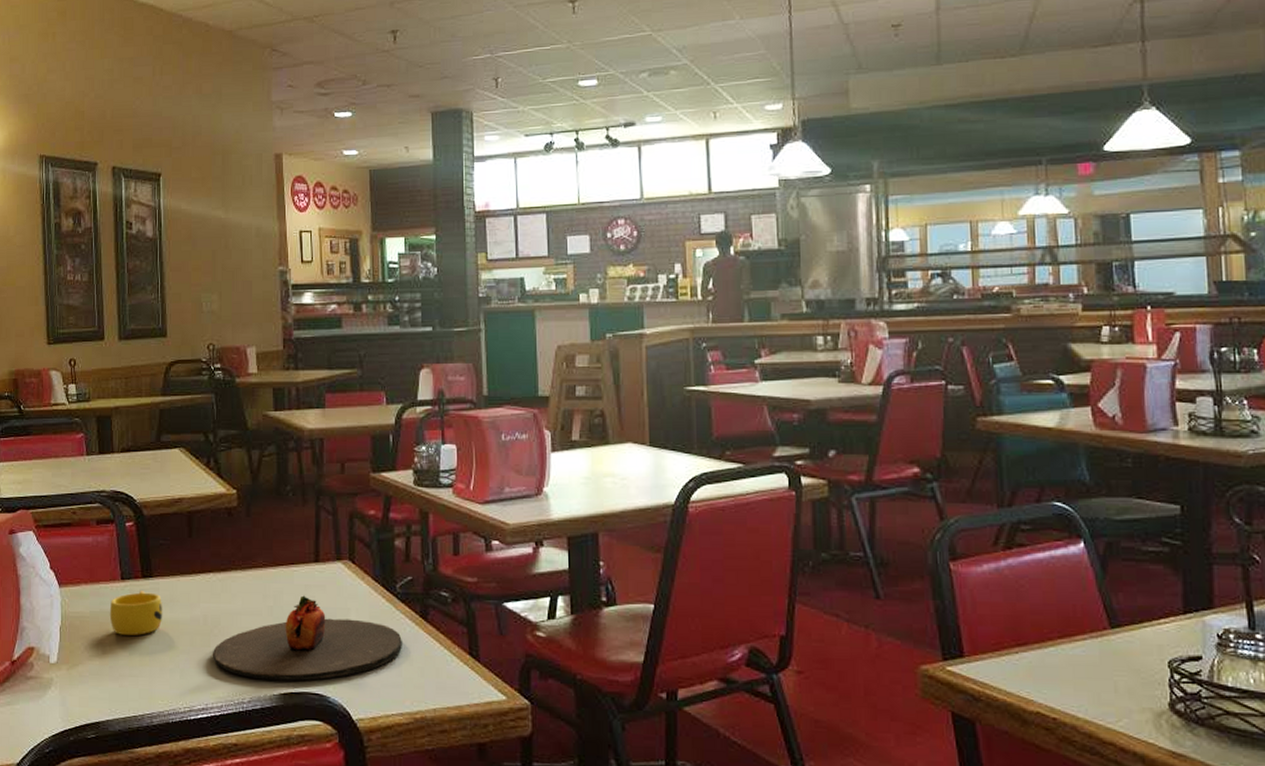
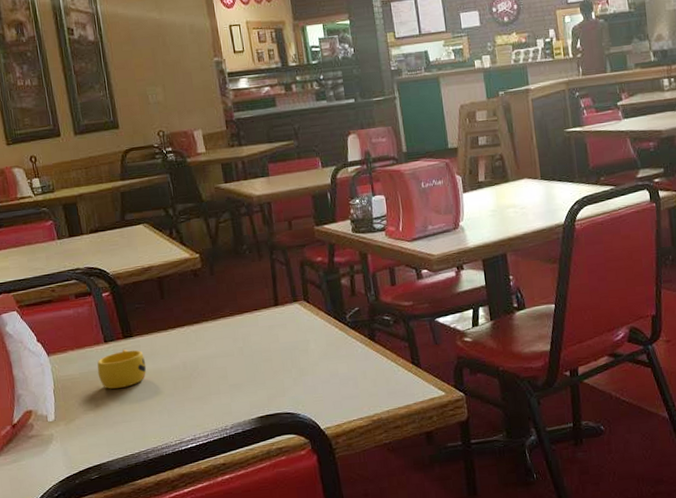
plate: present [213,595,403,682] -> none [194,334,357,409]

